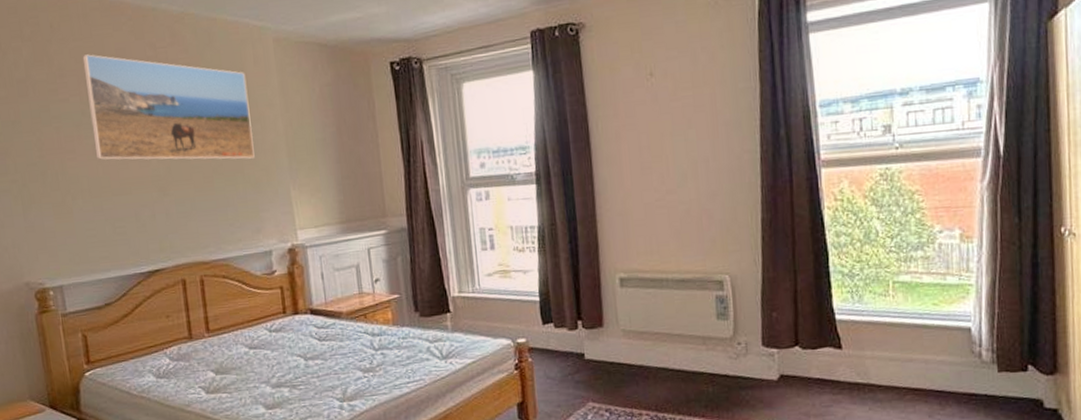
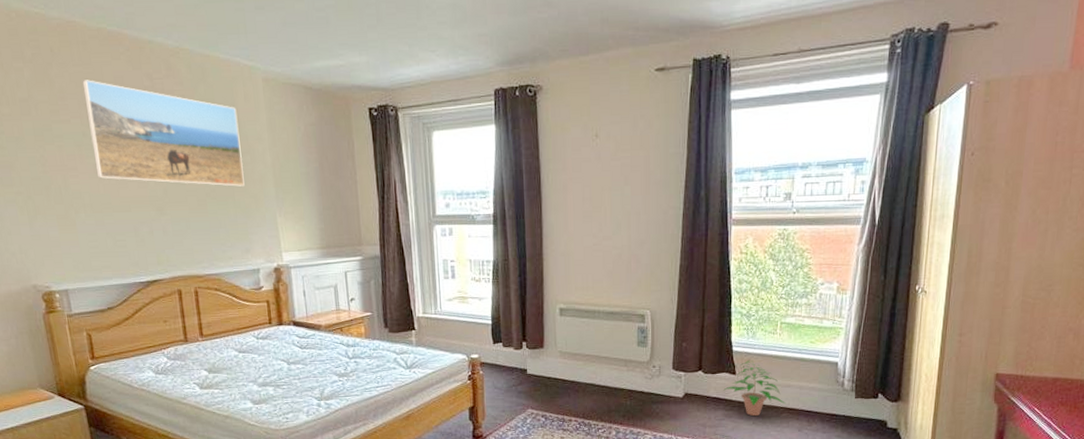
potted plant: none [828,329,908,400] -> present [723,359,785,416]

